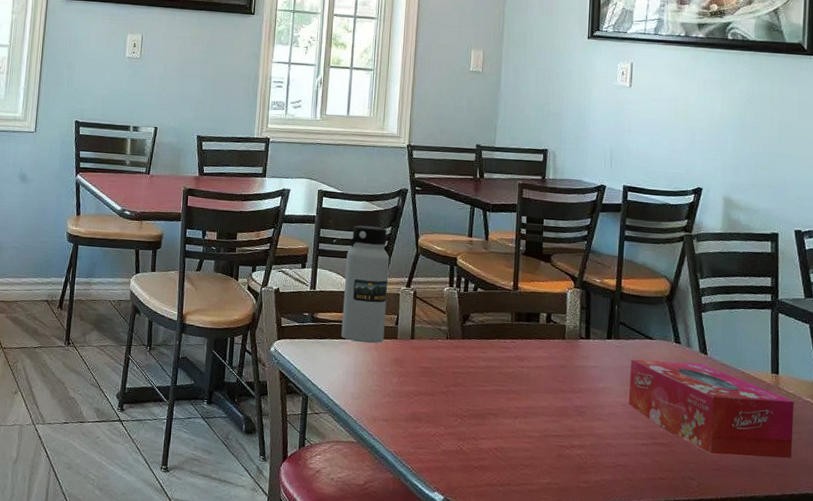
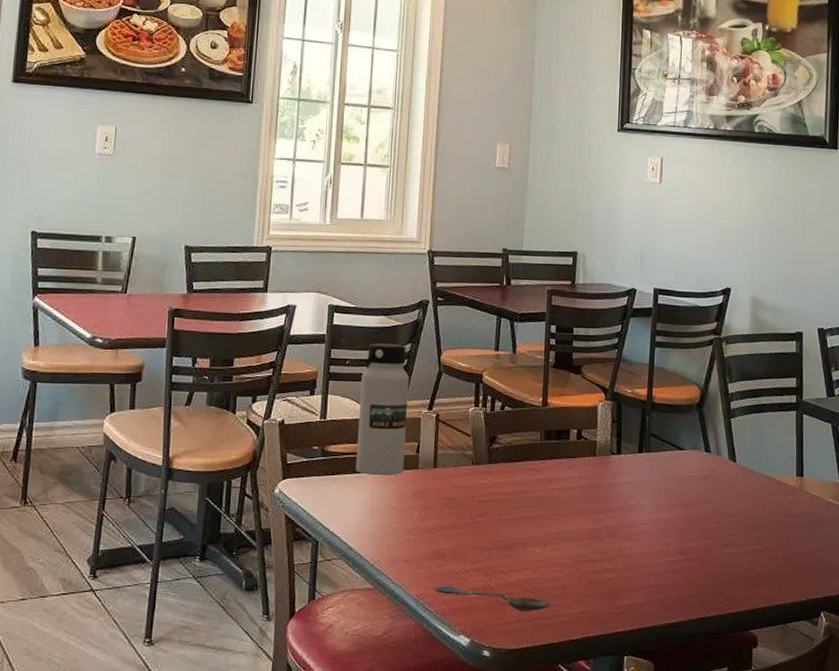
spoon: none [410,445,520,478] -> present [433,585,551,612]
tissue box: present [628,359,794,458] -> none [659,471,818,565]

